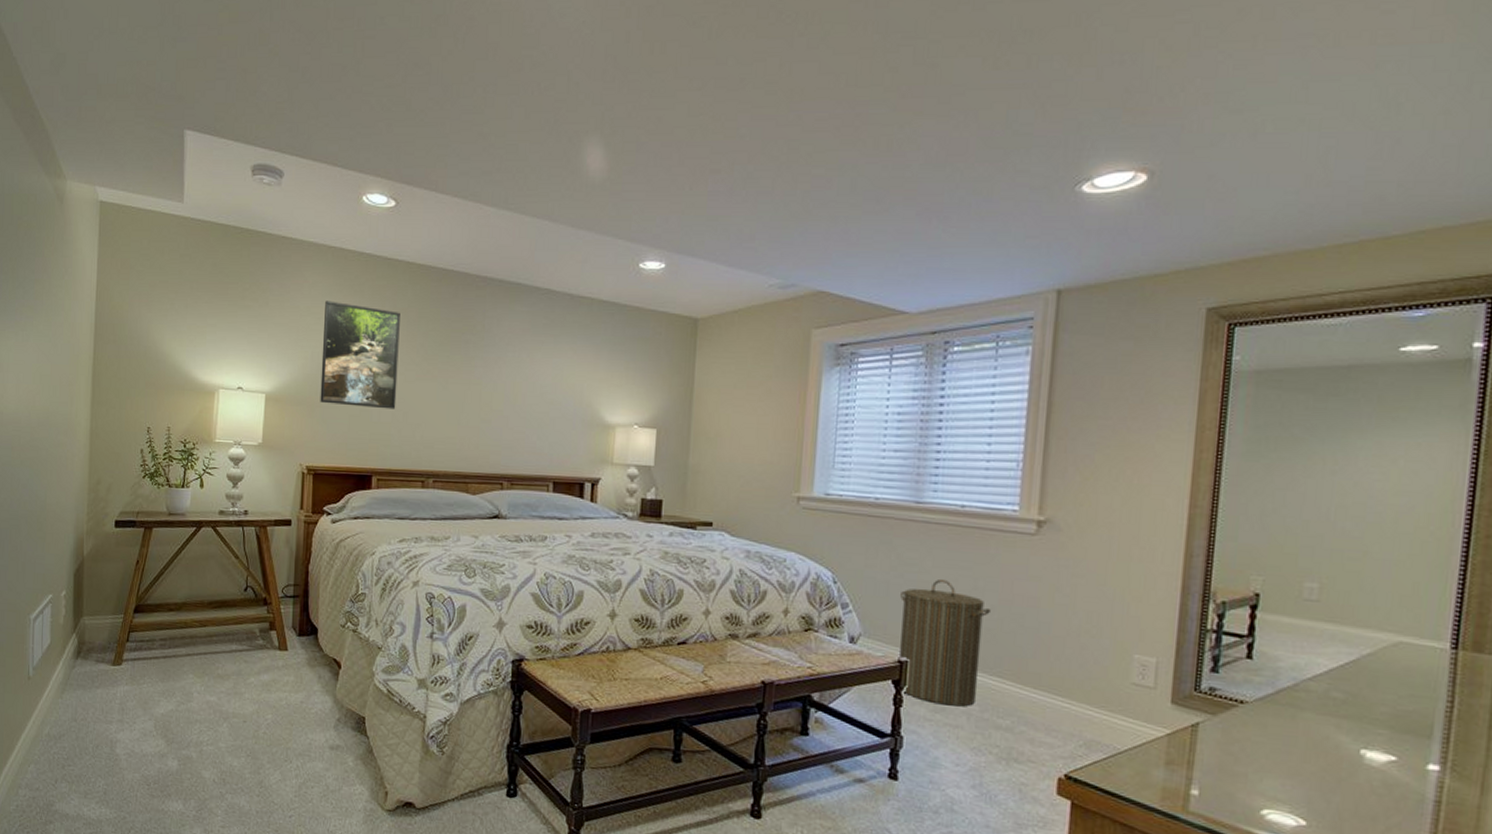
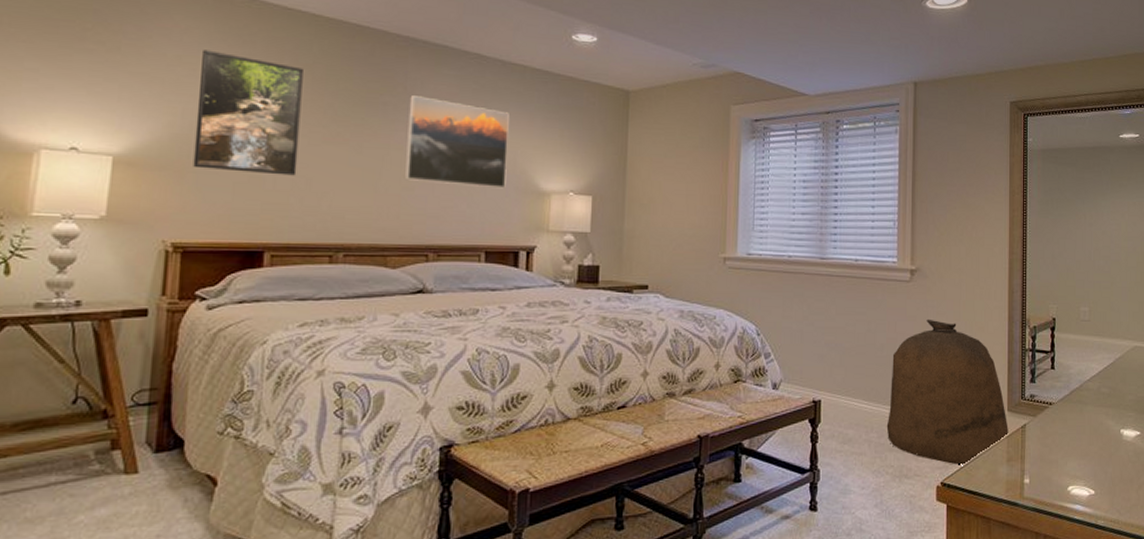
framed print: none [483,333,577,422] -> present [405,95,509,189]
laundry hamper: present [900,578,991,707] -> none [812,324,881,436]
bag: none [992,580,1171,759] -> present [886,319,1008,465]

